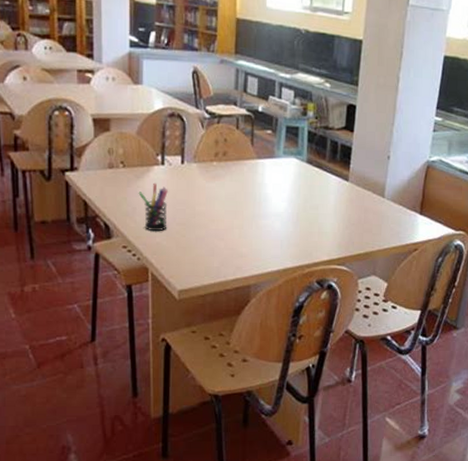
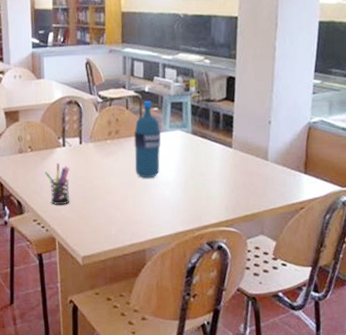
water bottle: none [243,122,274,208] -> present [134,101,162,178]

